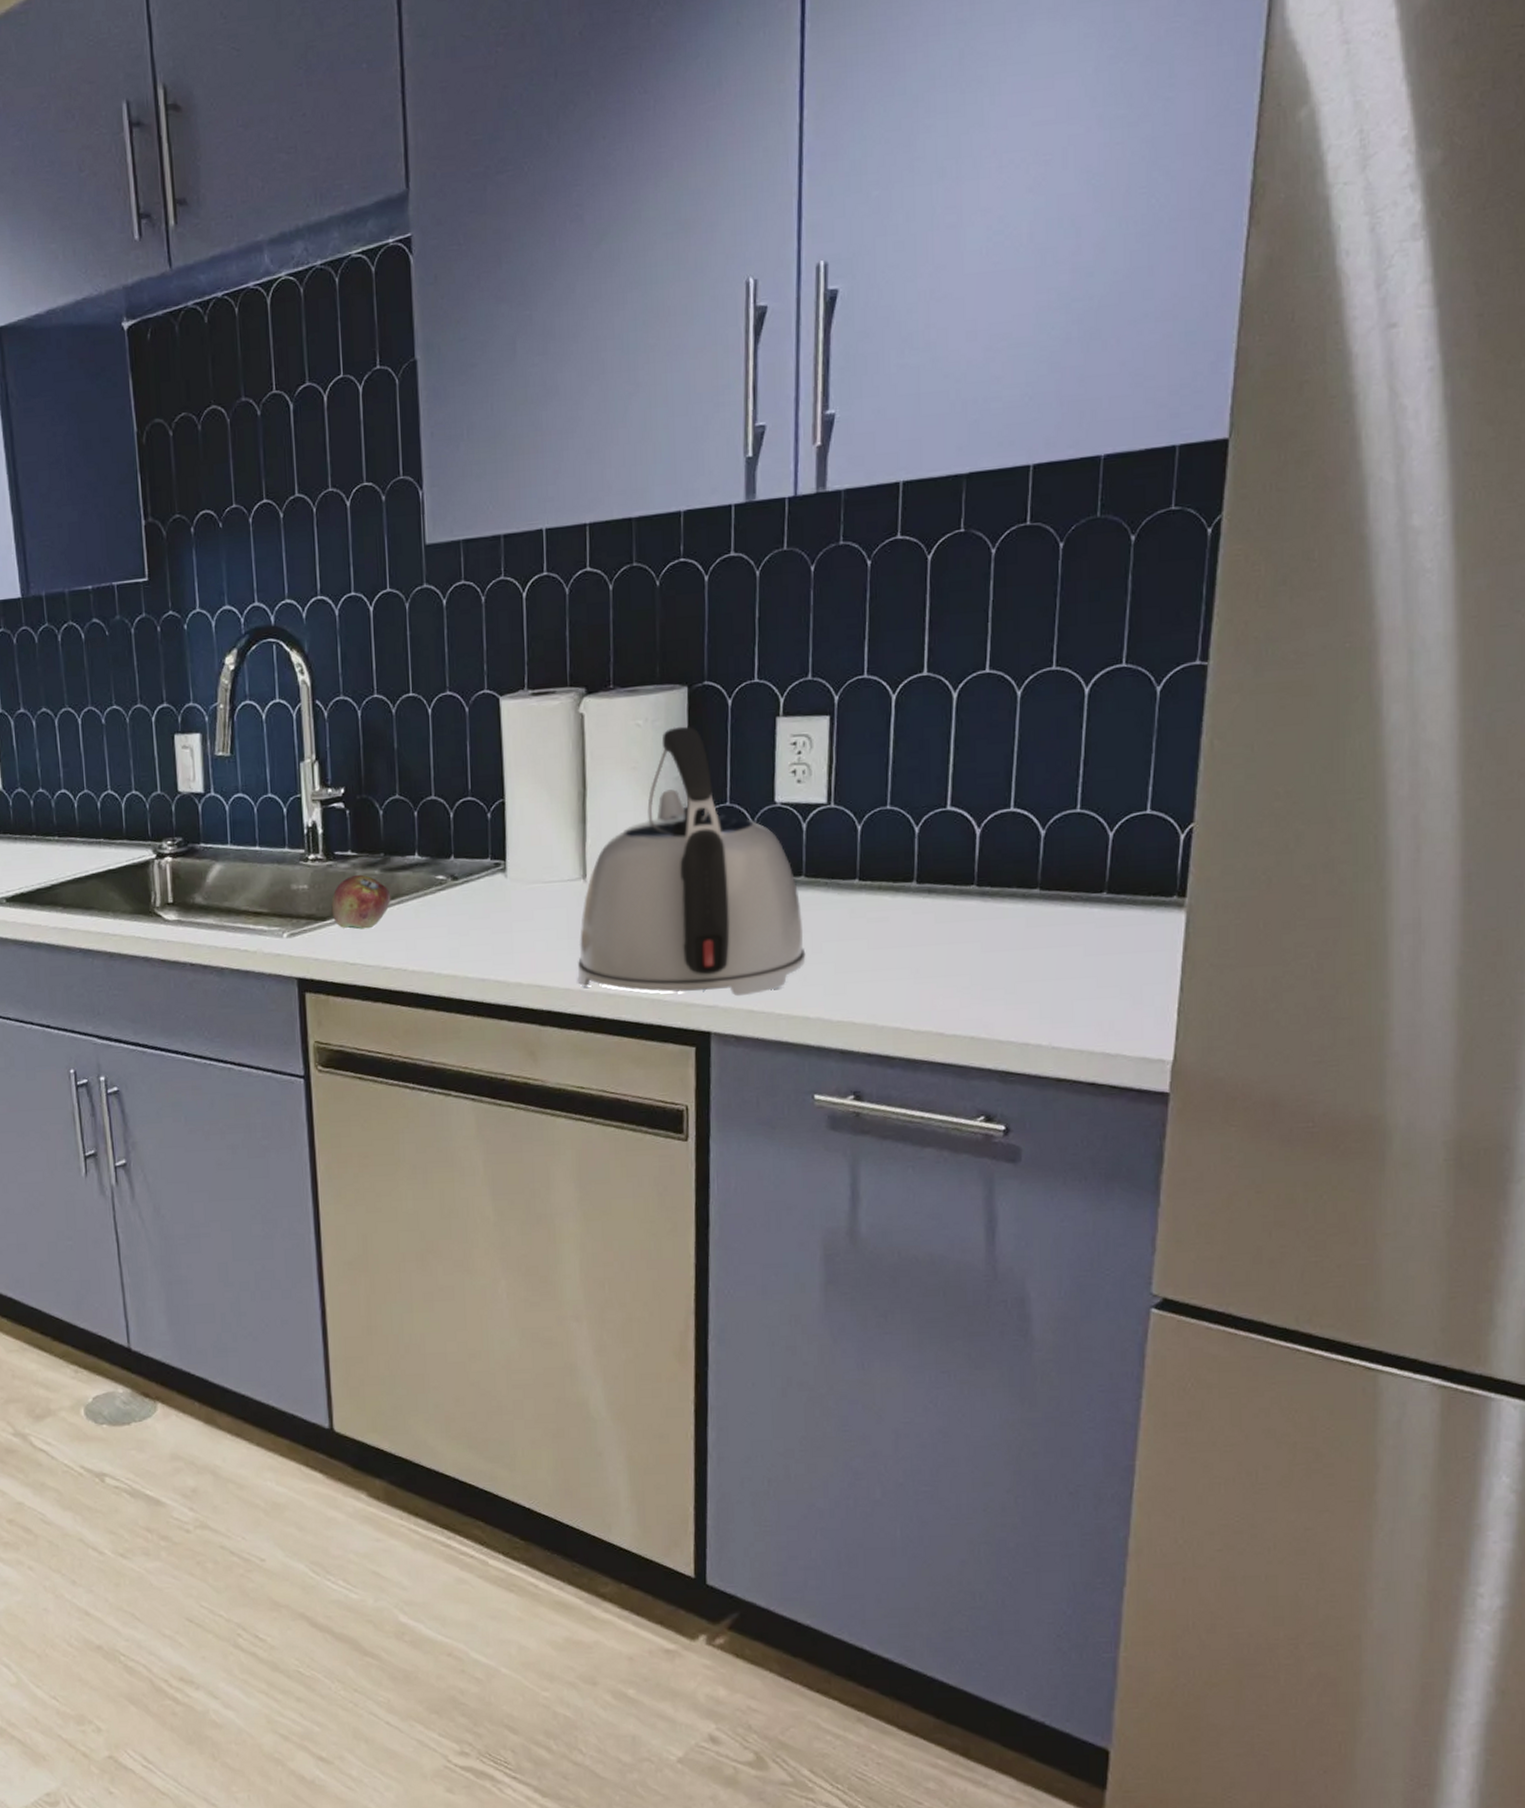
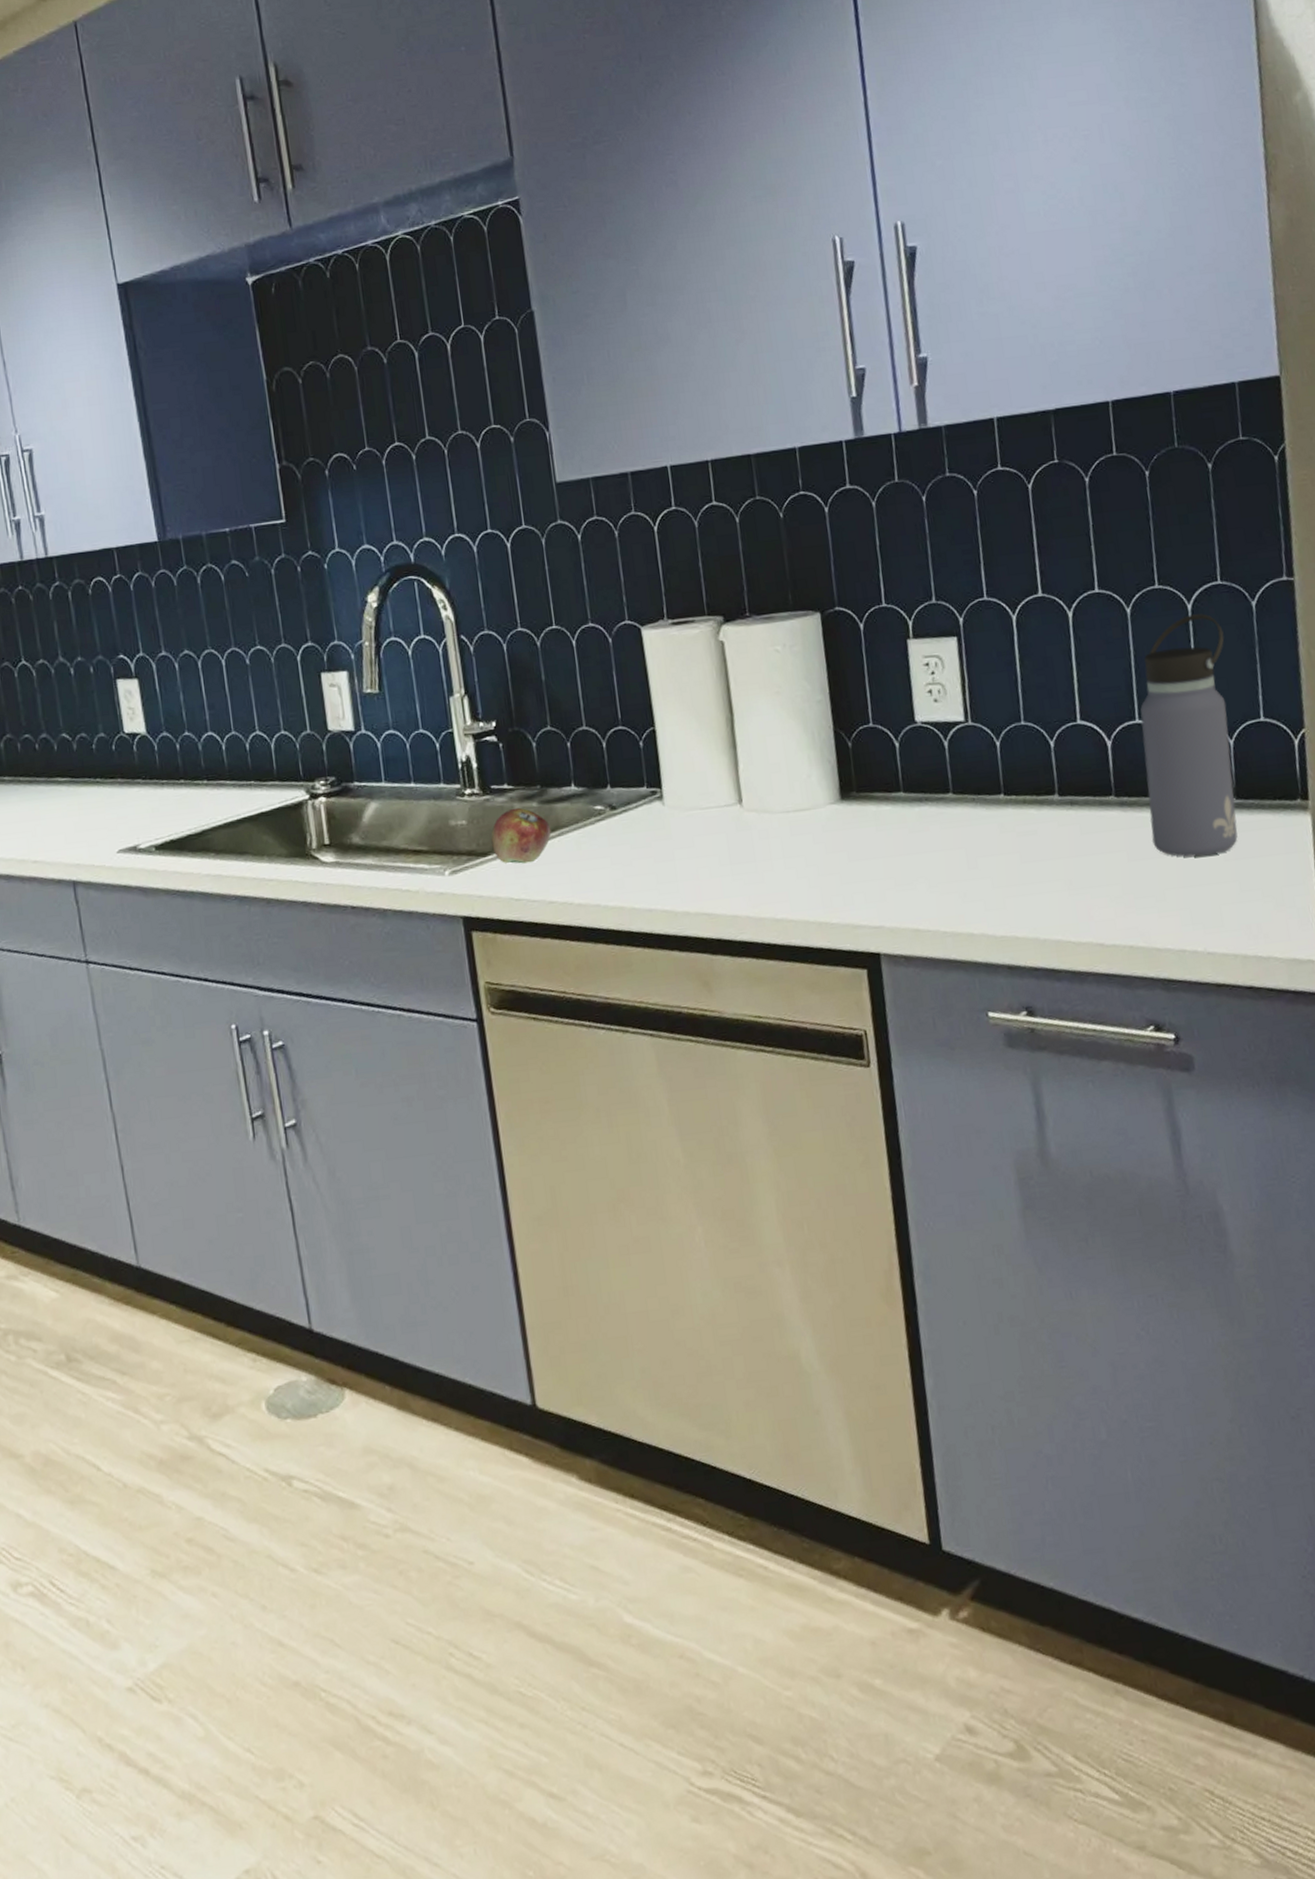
kettle: present [578,725,806,997] -> none [741,650,964,916]
water bottle: none [1010,698,1120,950] -> present [1140,613,1238,857]

